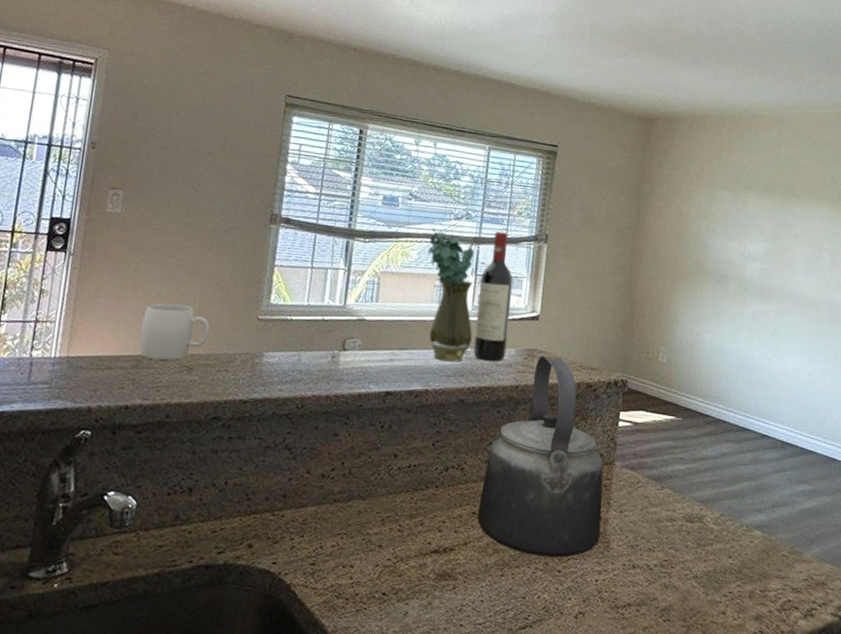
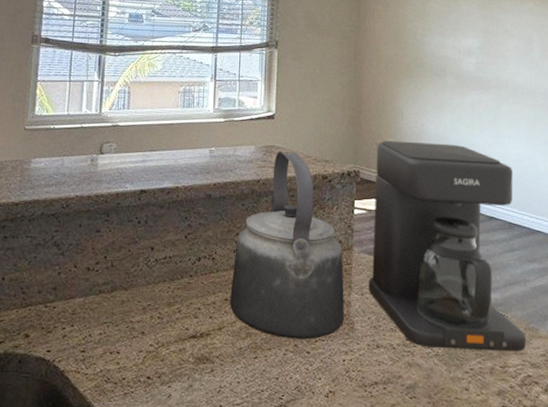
vase: present [427,227,475,362] -> none [171,39,215,160]
wine bottle: present [473,231,514,361] -> none [217,40,249,158]
coffee maker: none [628,349,790,576] -> present [368,140,526,352]

